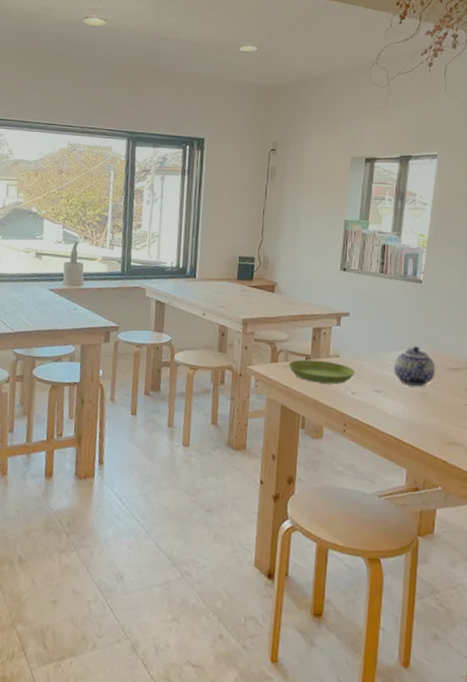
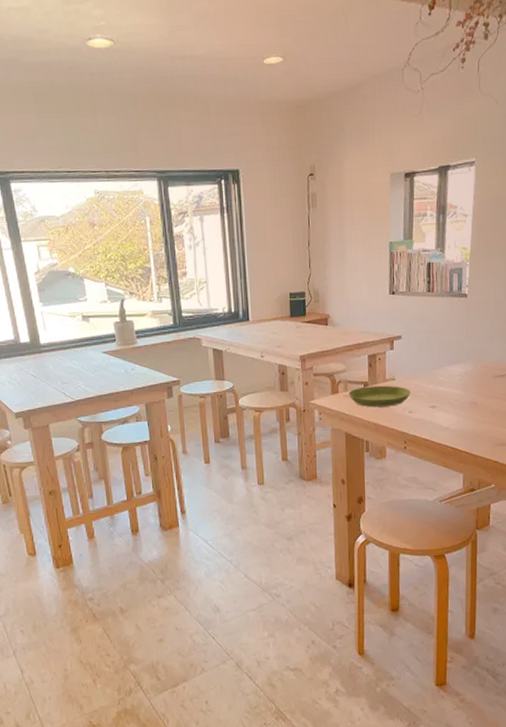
teapot: present [394,346,436,387] -> none [446,359,484,398]

